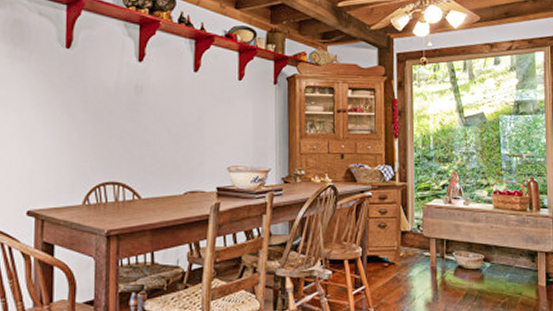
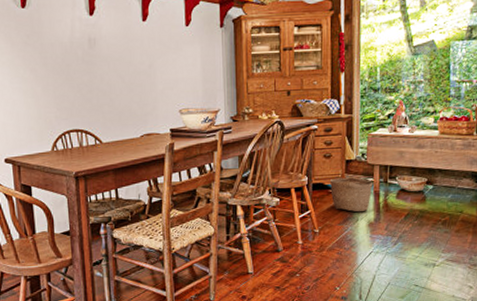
basket: none [384,250,430,290] -> present [329,177,374,213]

